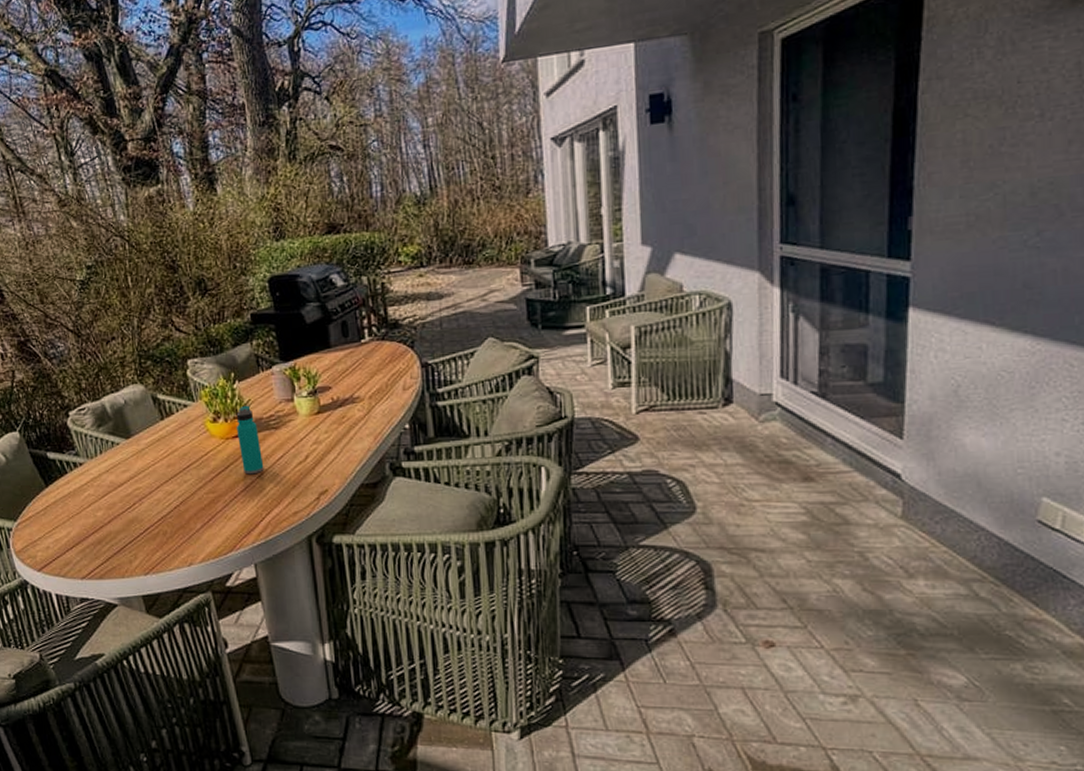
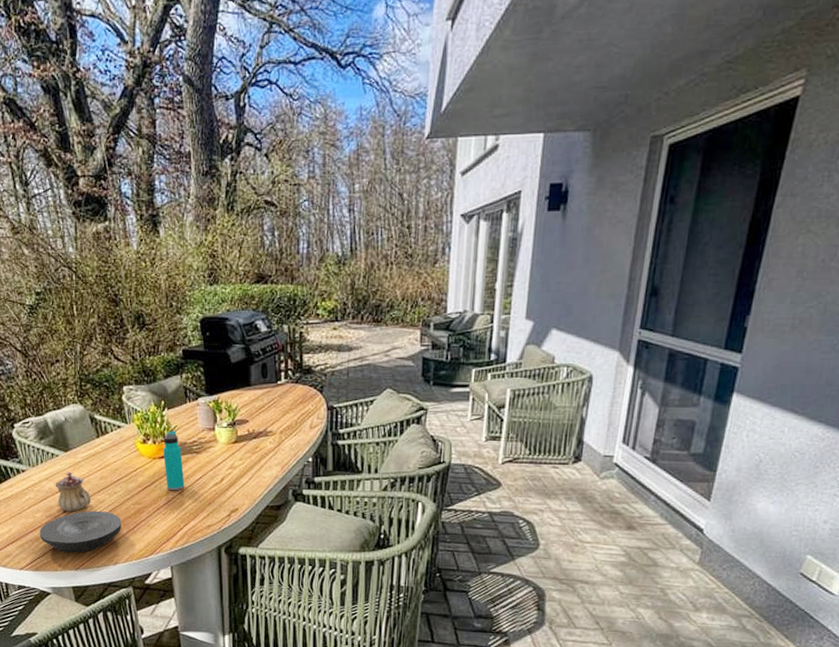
plate: none [101,503,195,556] -> present [39,510,122,553]
teapot: none [117,461,158,507] -> present [55,472,90,512]

